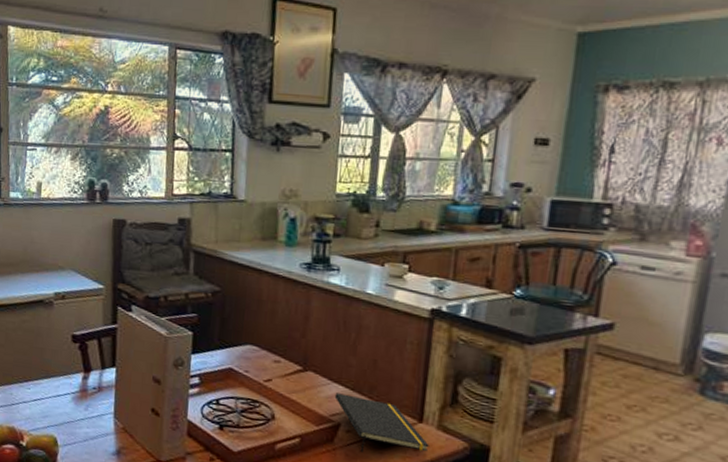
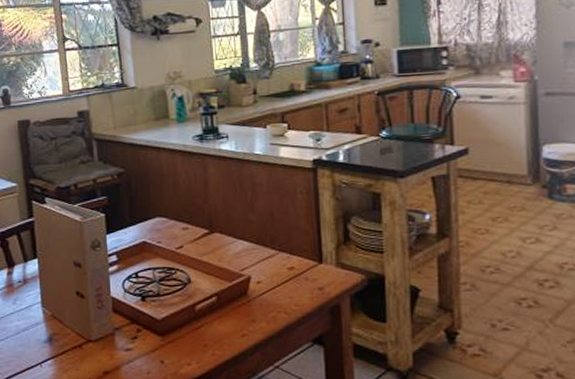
notepad: present [334,393,429,452] -> none [241,248,332,300]

